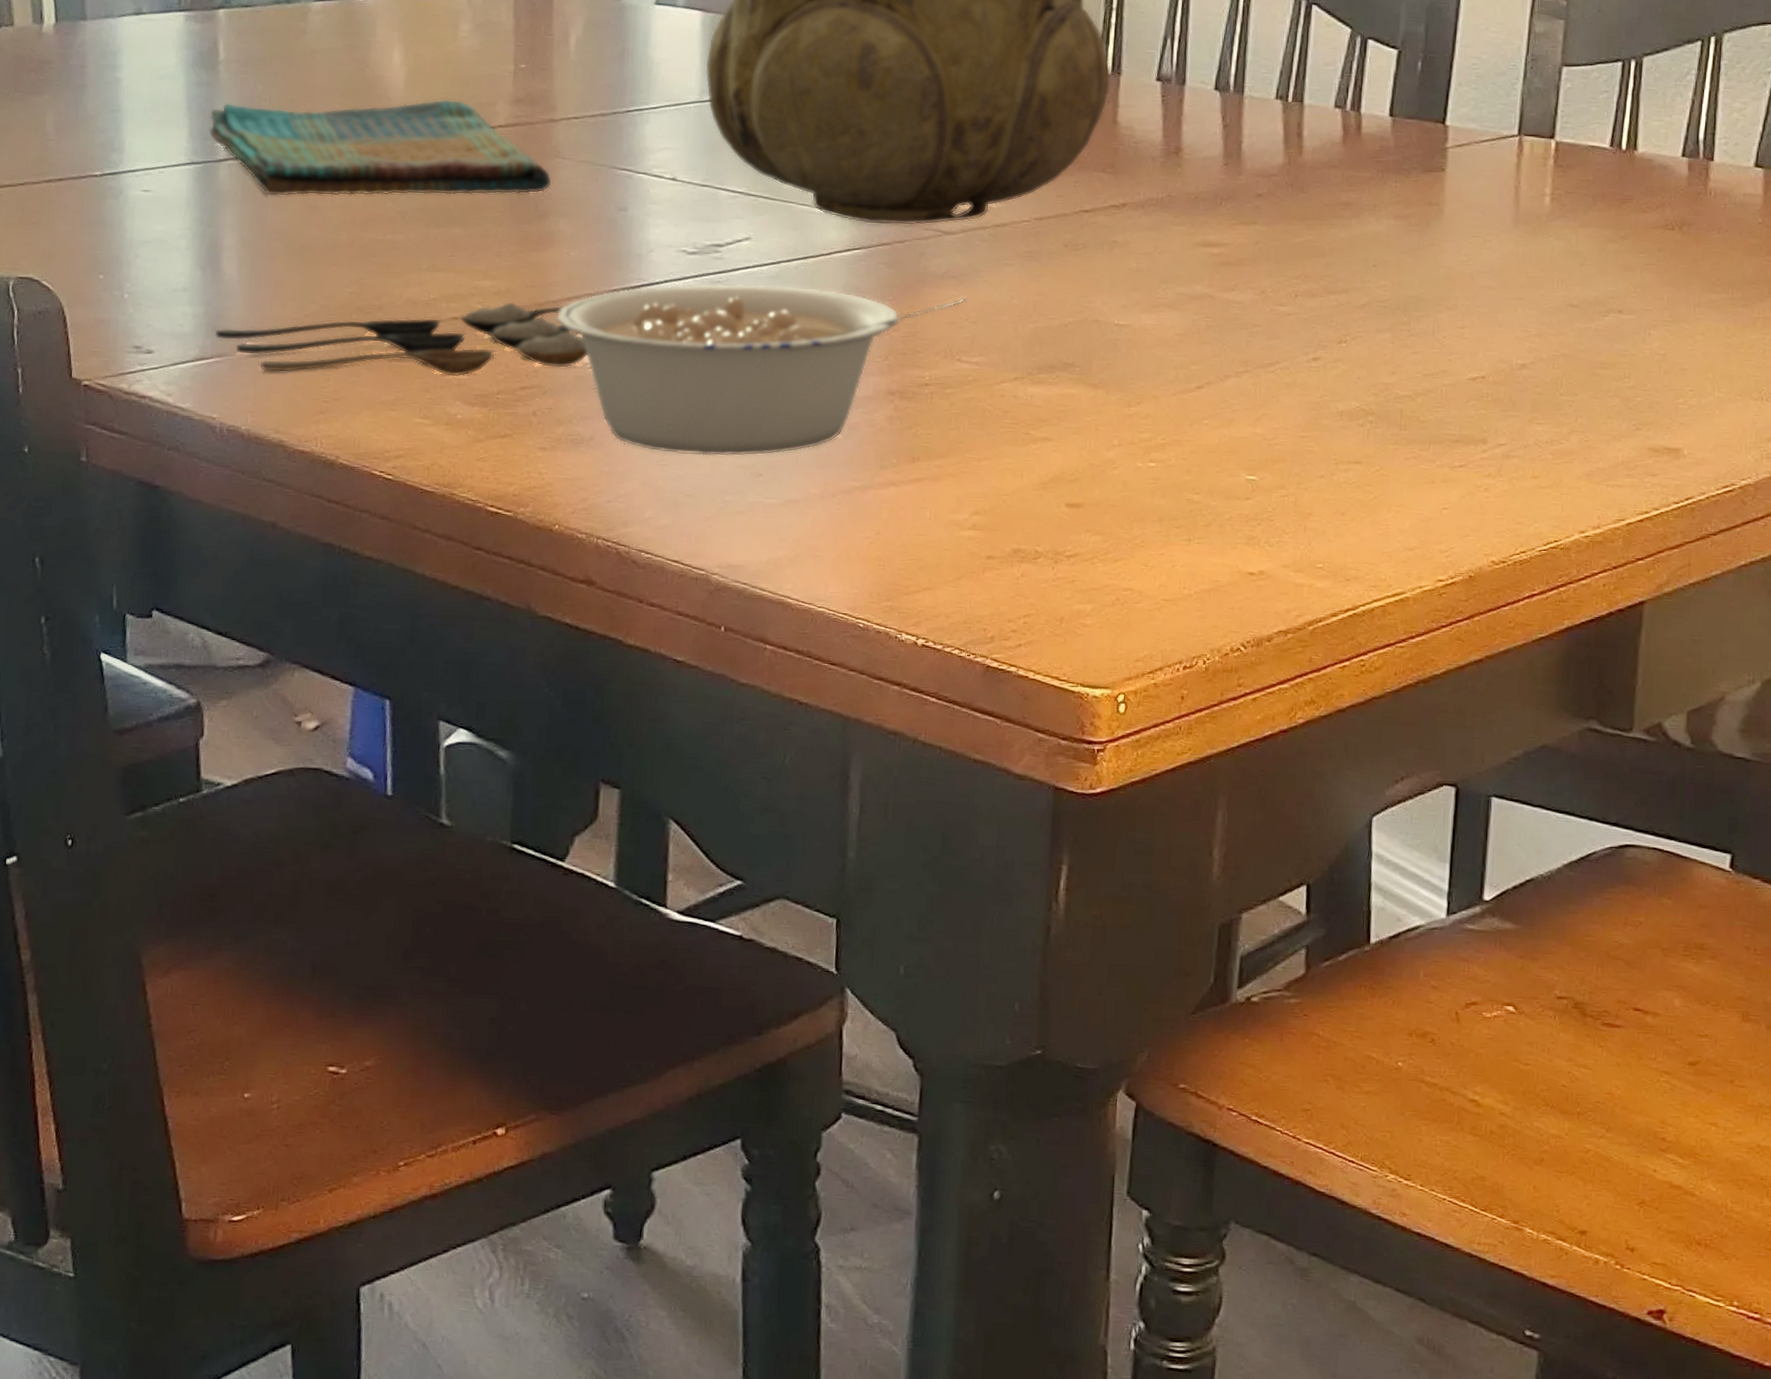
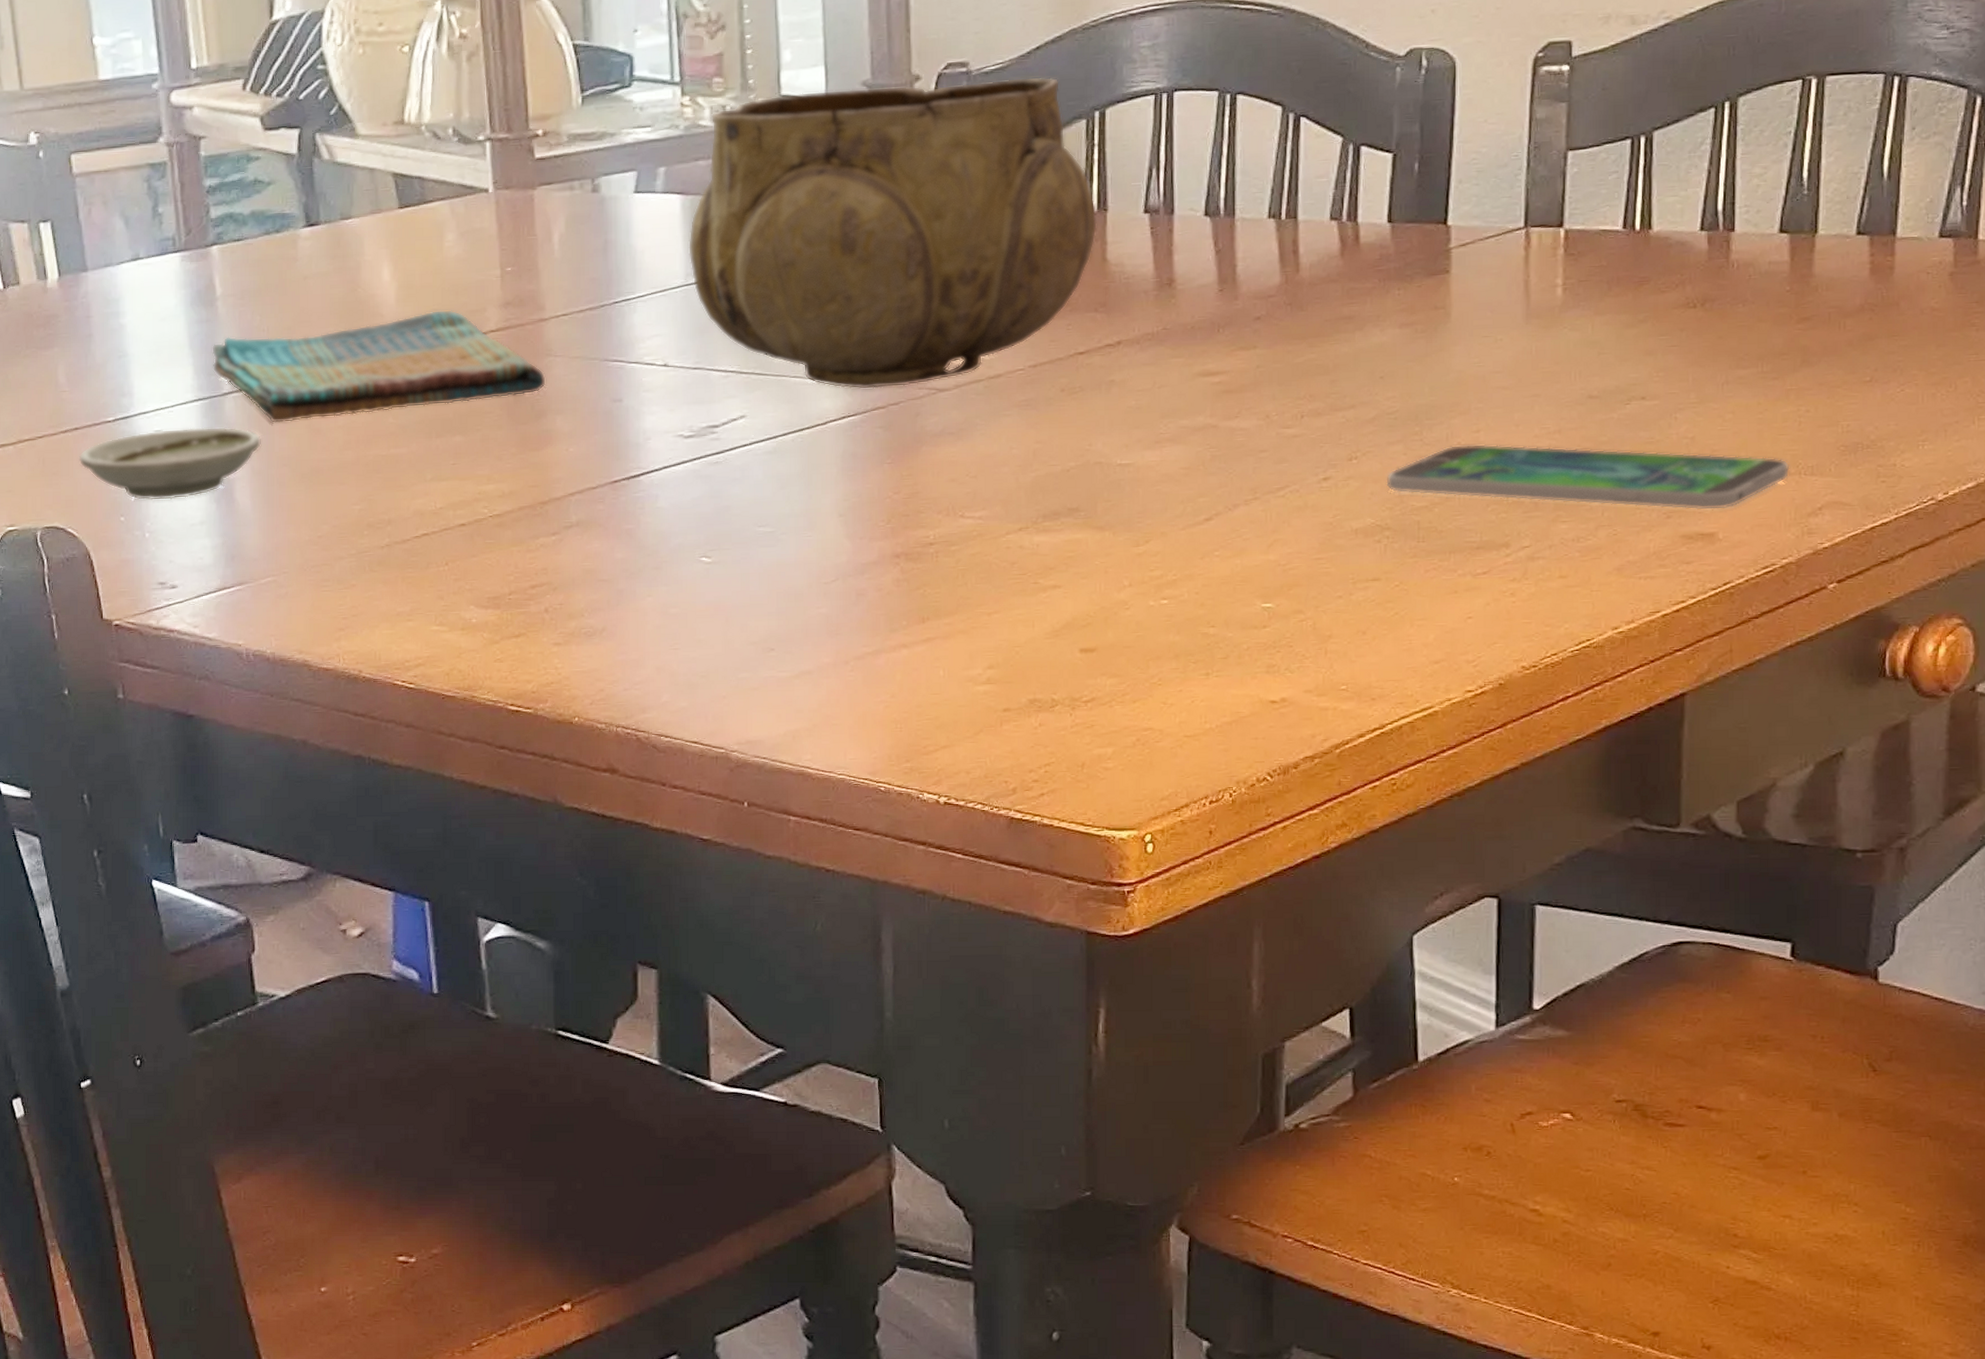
saucer: none [60,190,254,263] -> present [78,426,262,501]
spoon: present [214,301,587,377] -> none [234,501,593,595]
legume: present [556,283,967,457] -> none [560,453,966,637]
smartphone: none [1373,338,1753,427] -> present [1386,443,1790,511]

